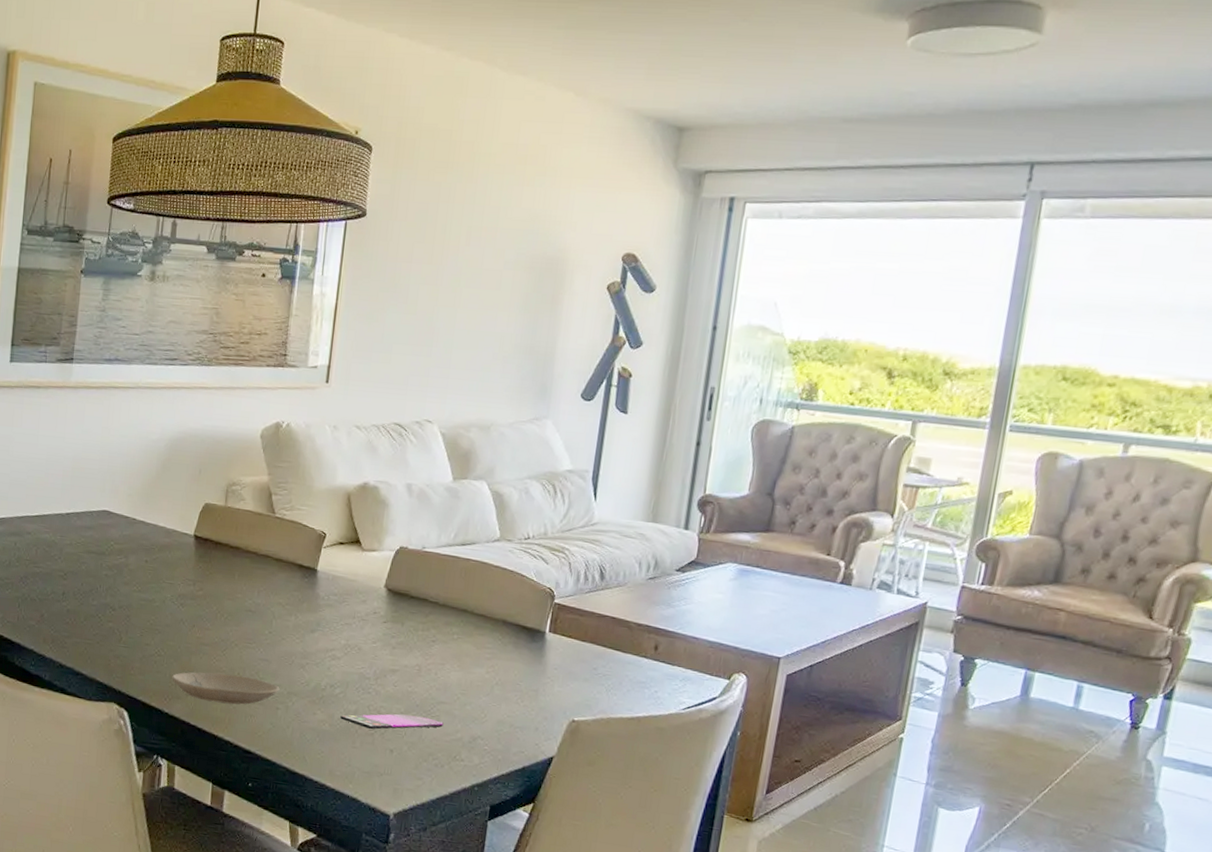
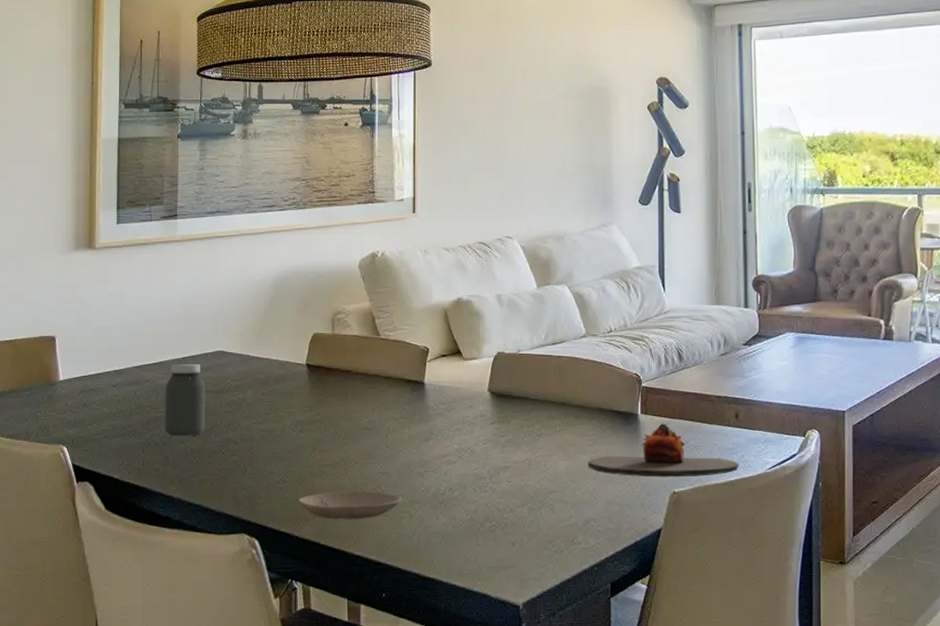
jar: none [42,519,88,596] -> present [165,364,206,437]
smartphone: present [340,713,444,730] -> none [462,507,558,526]
plate: none [482,645,650,708] -> present [588,423,739,477]

